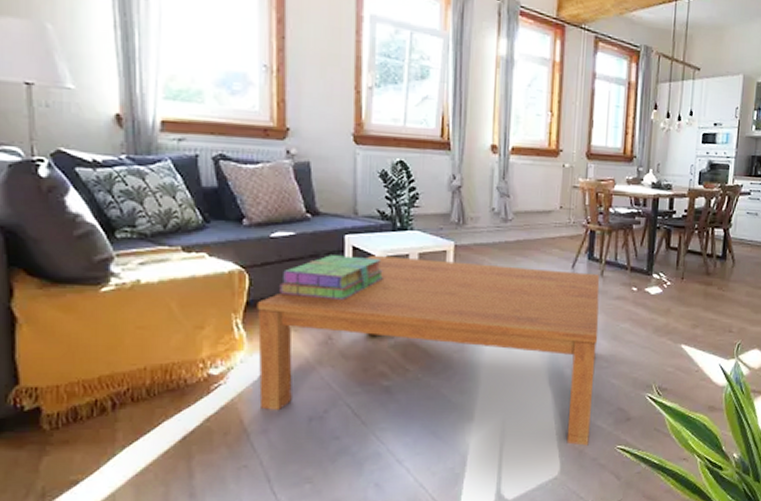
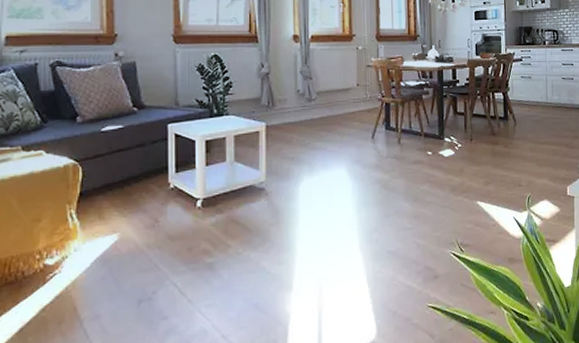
coffee table: present [257,255,600,446] -> none [89,140,401,307]
stack of books: present [280,255,383,299] -> none [110,143,203,184]

